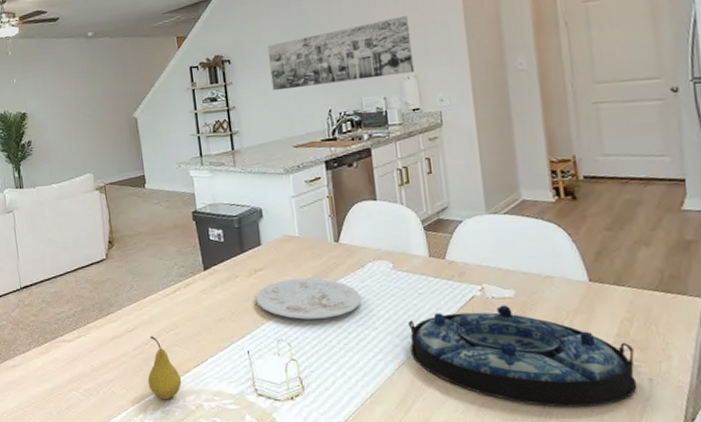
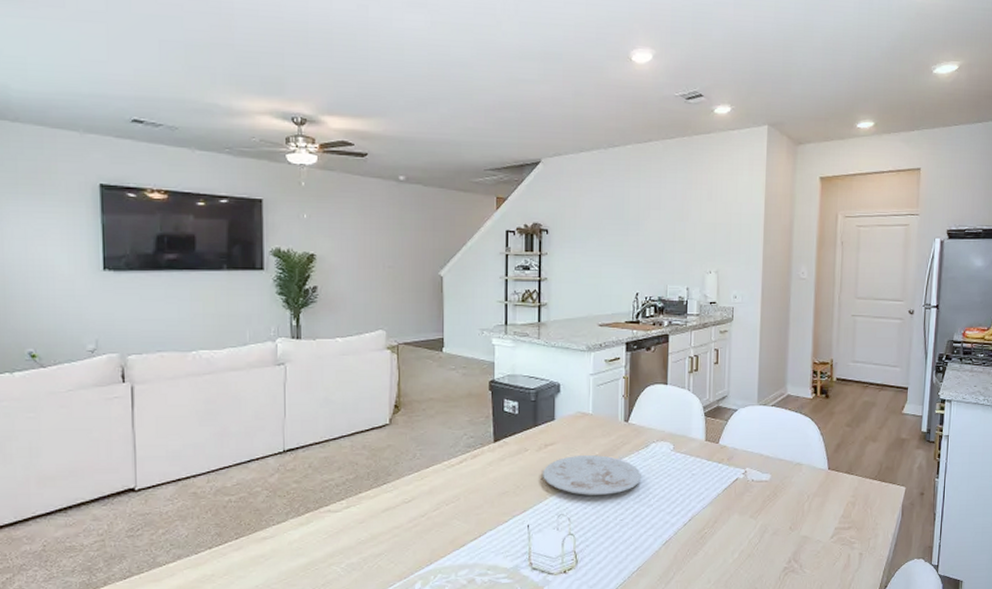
fruit: present [147,336,182,400] -> none [419,508,456,575]
wall art: present [267,16,415,91] -> none [586,213,718,268]
serving tray: present [408,305,637,408] -> none [678,487,852,578]

